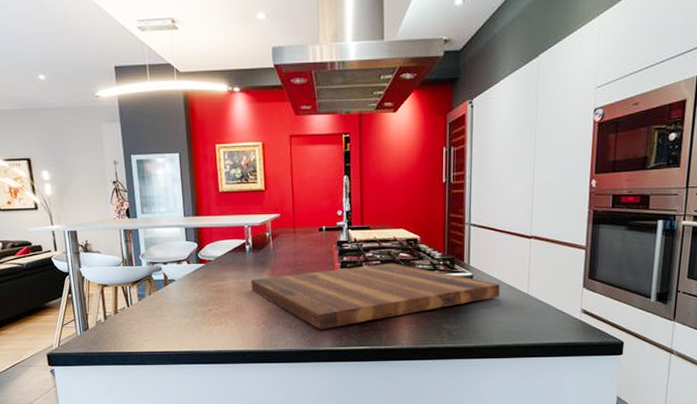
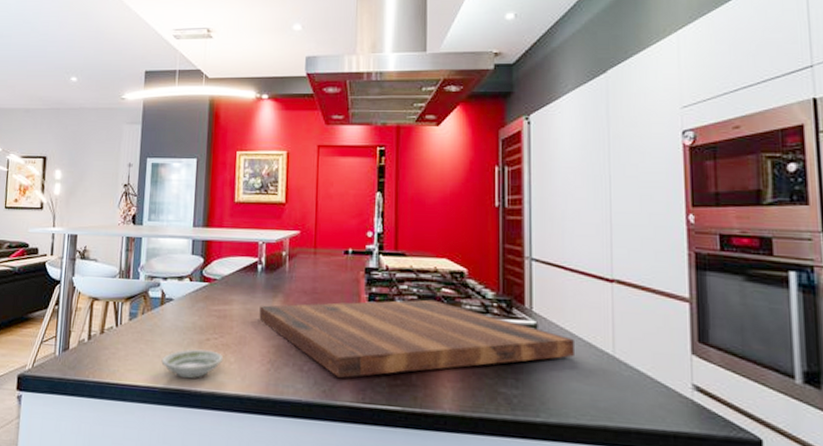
saucer: none [172,318,225,342] -> present [161,349,224,379]

